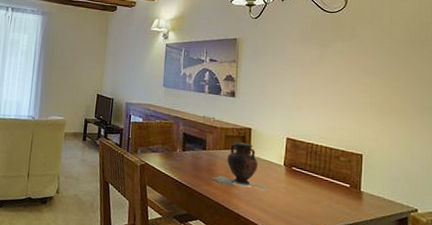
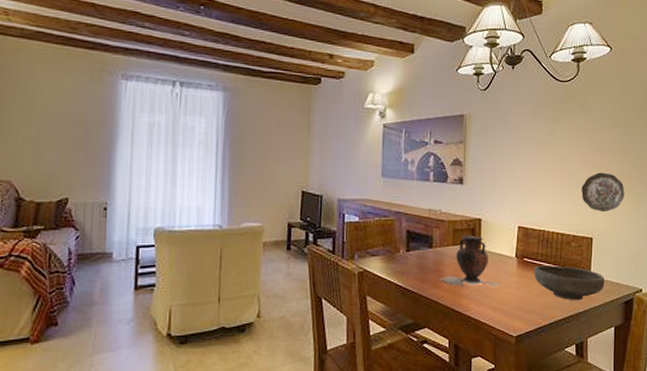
bowl: none [302,175,376,212] -> present [534,265,605,300]
decorative plate: none [350,94,396,132] -> present [581,172,625,213]

